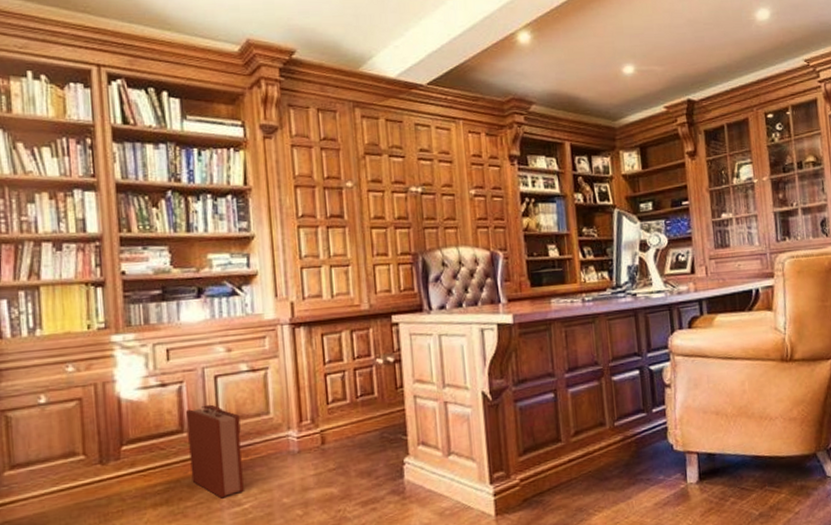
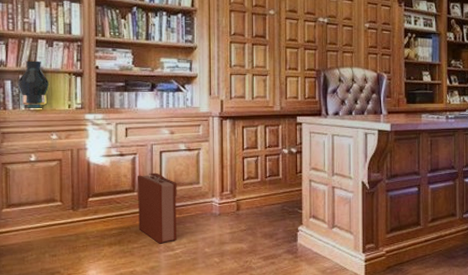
vase: none [16,270,61,334] -> present [17,61,50,108]

